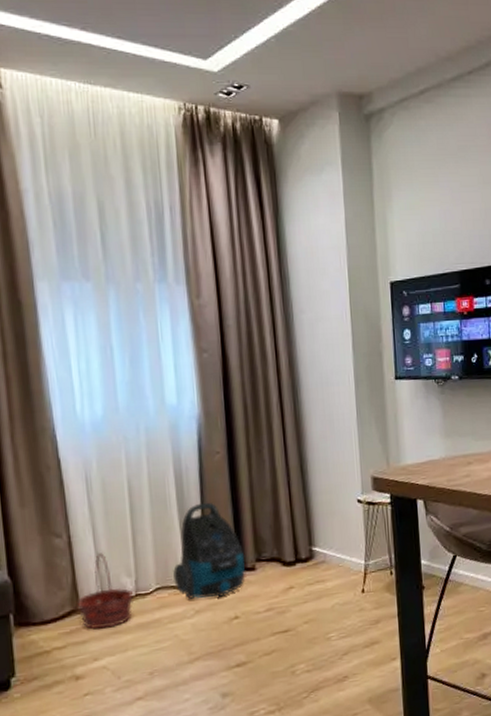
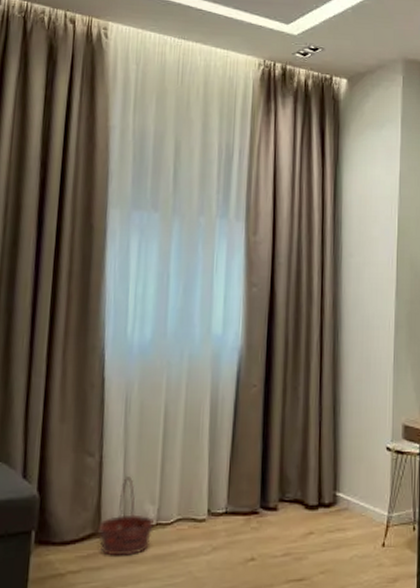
vacuum cleaner: present [173,502,246,599] -> none [194,435,269,535]

